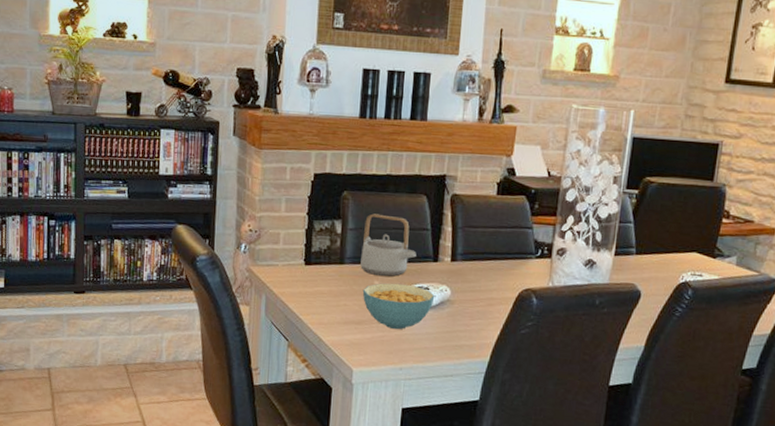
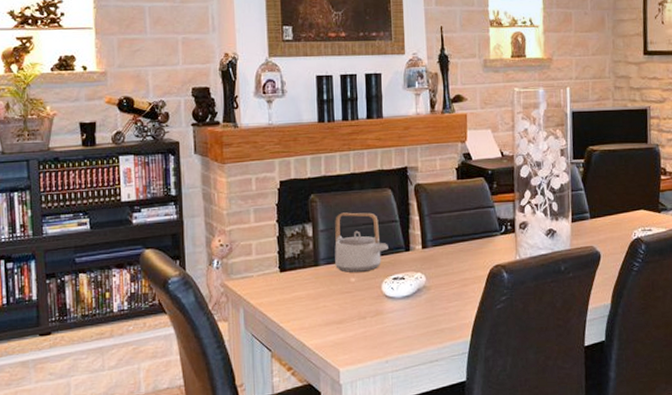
cereal bowl: present [362,283,435,330] -> none [340,277,411,324]

